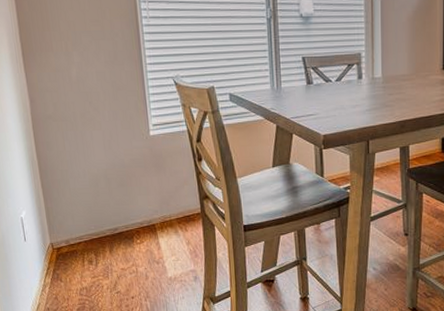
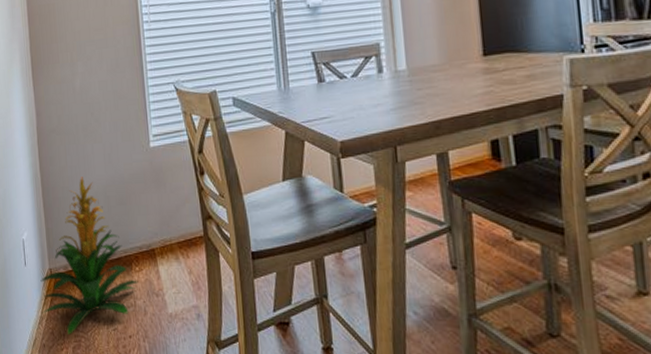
indoor plant: none [42,161,140,299] -> present [40,177,139,335]

